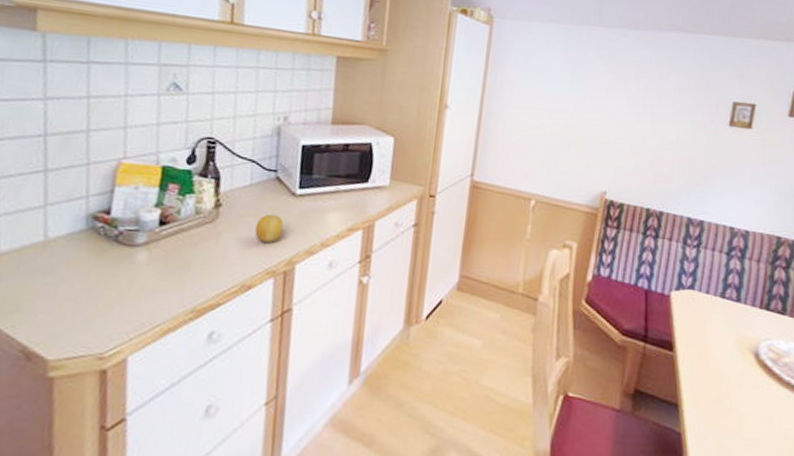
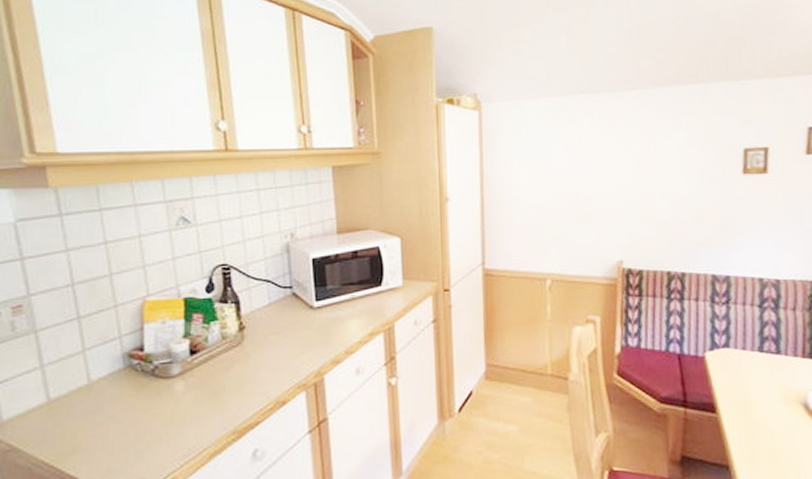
fruit: present [255,213,284,243] -> none [280,329,307,357]

